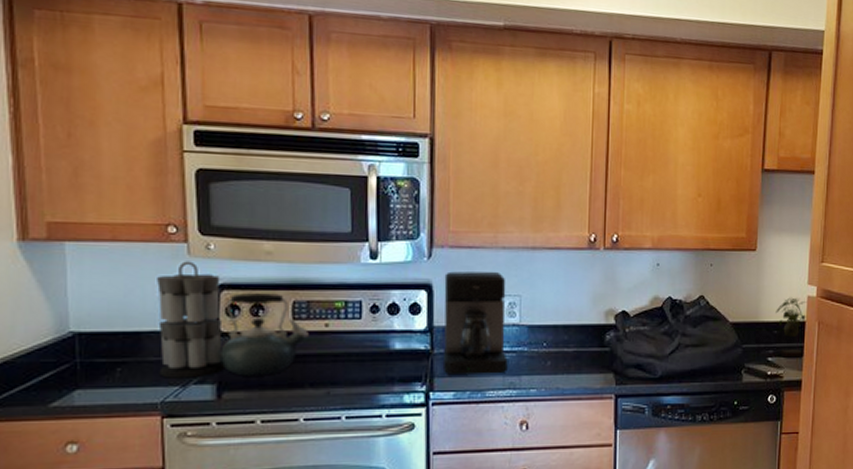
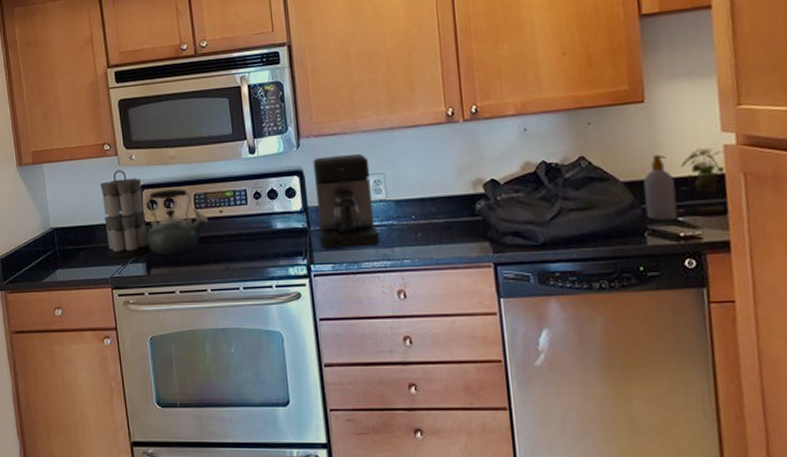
soap bottle: none [745,299,769,359] -> present [643,154,678,220]

